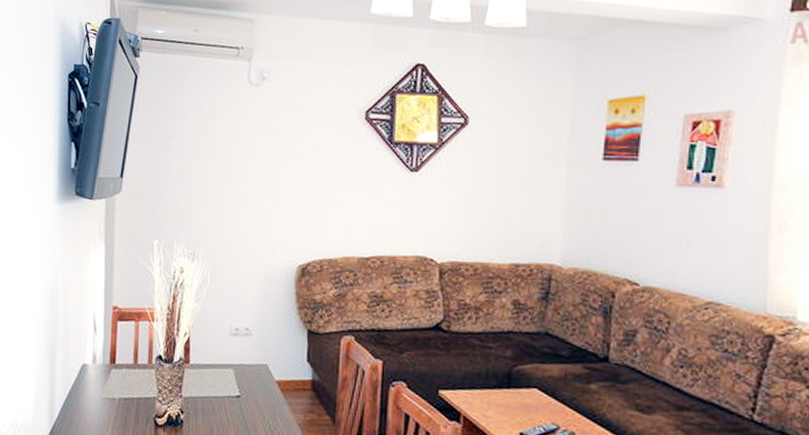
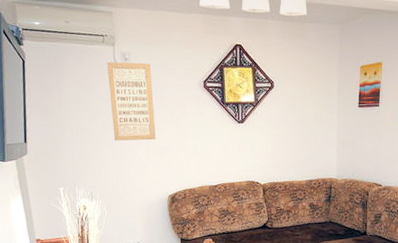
wall art: none [234,80,295,187] -> present [107,61,156,141]

